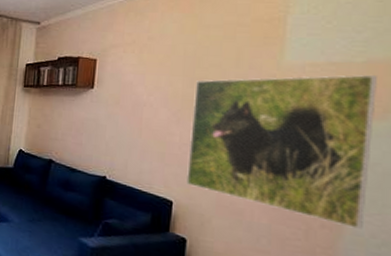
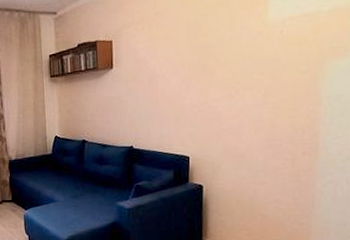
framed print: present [185,74,379,229] -> none [197,19,341,151]

